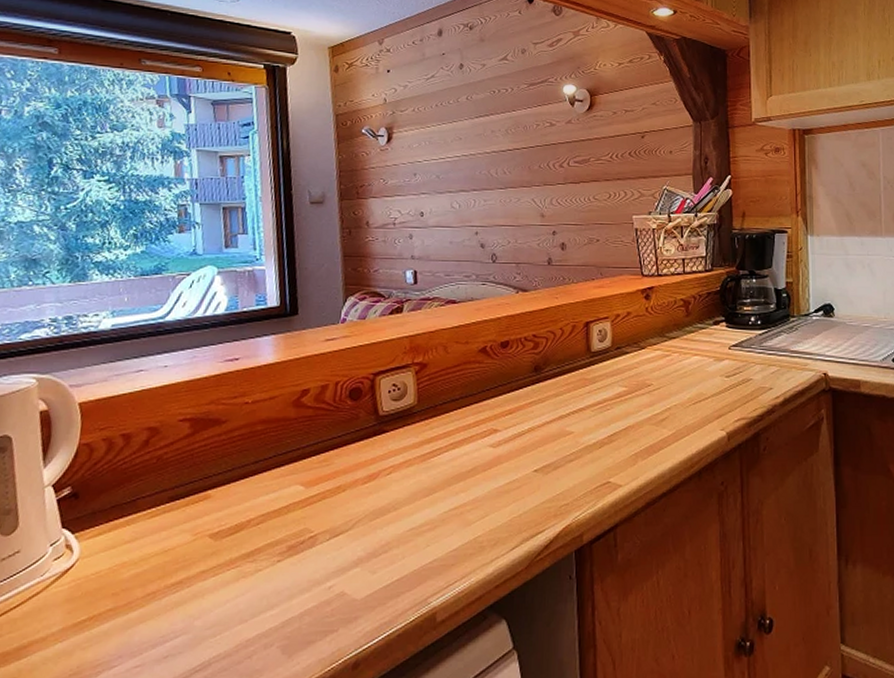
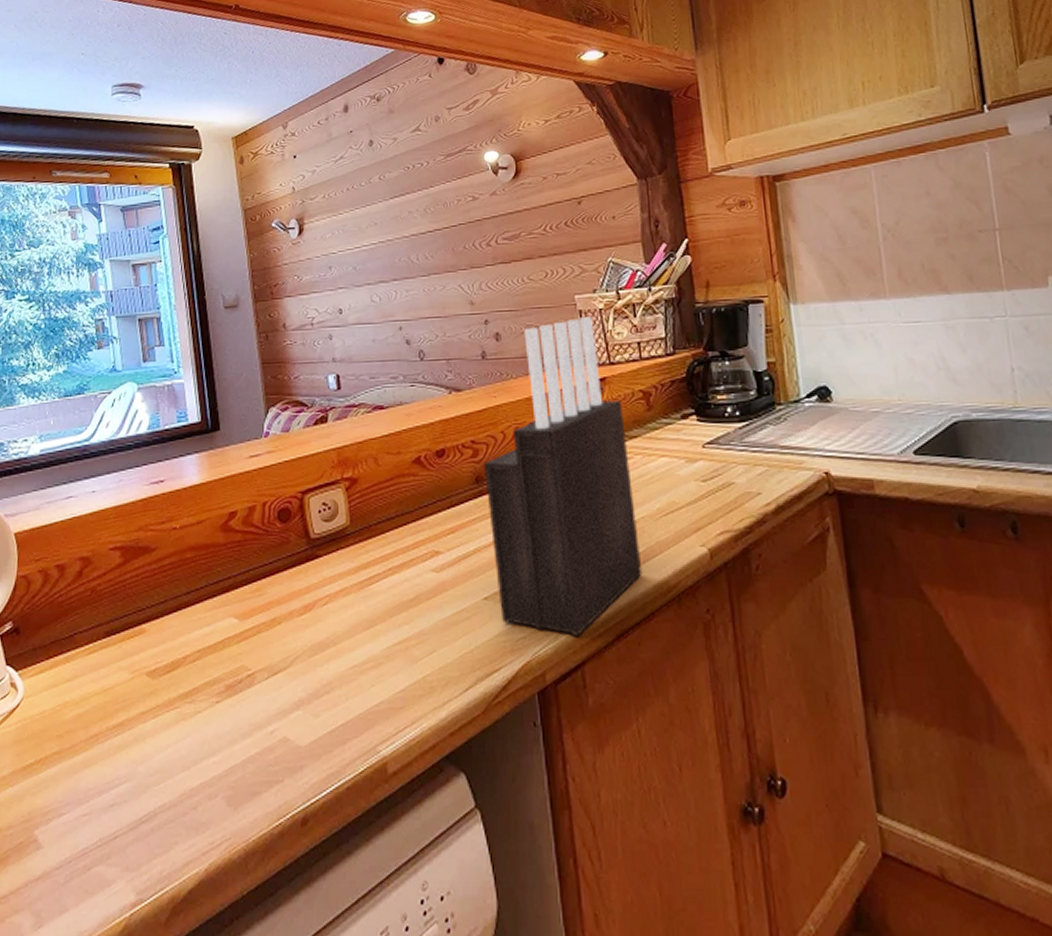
knife block: none [543,234,672,503] -> present [484,317,643,636]

